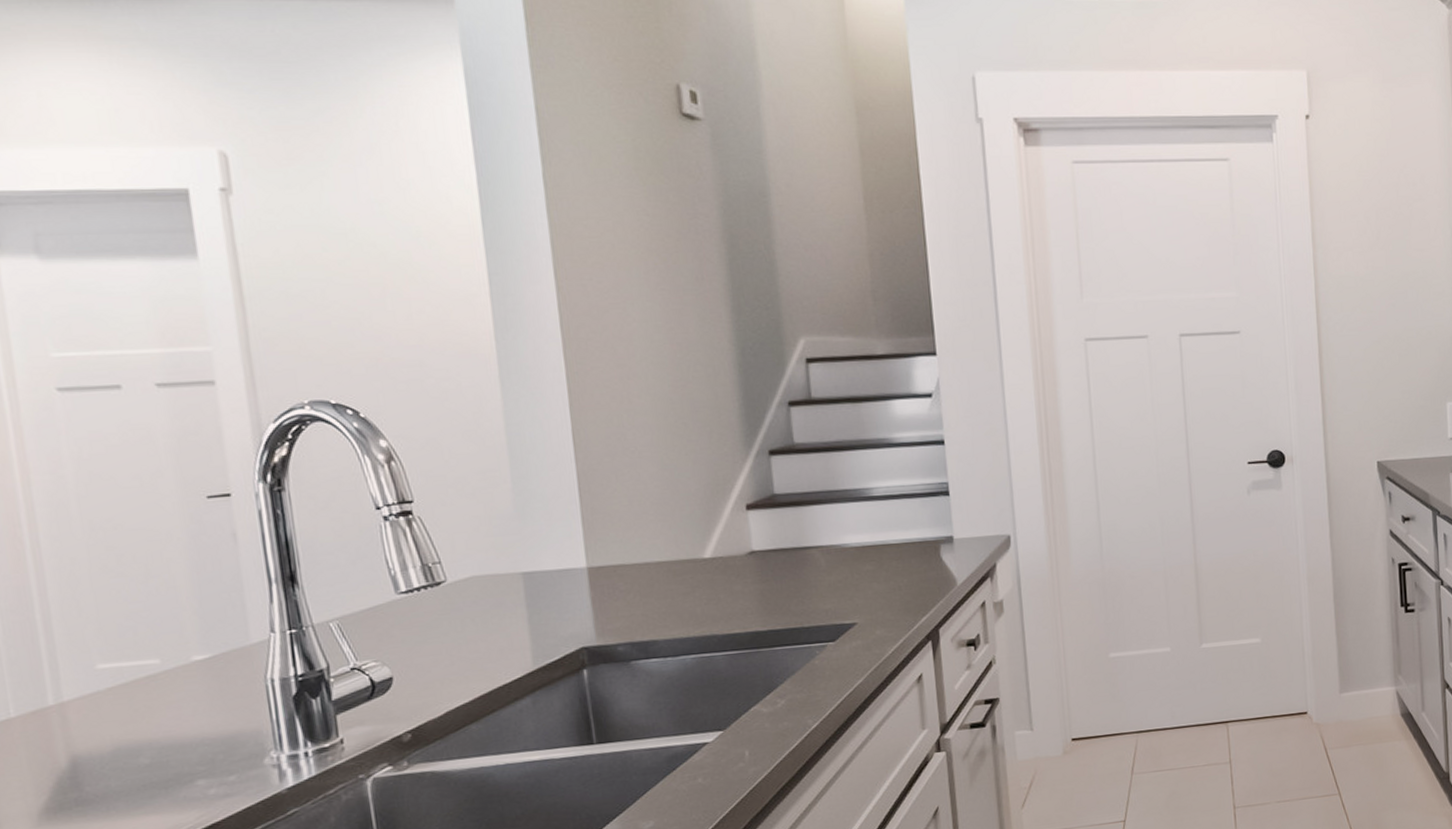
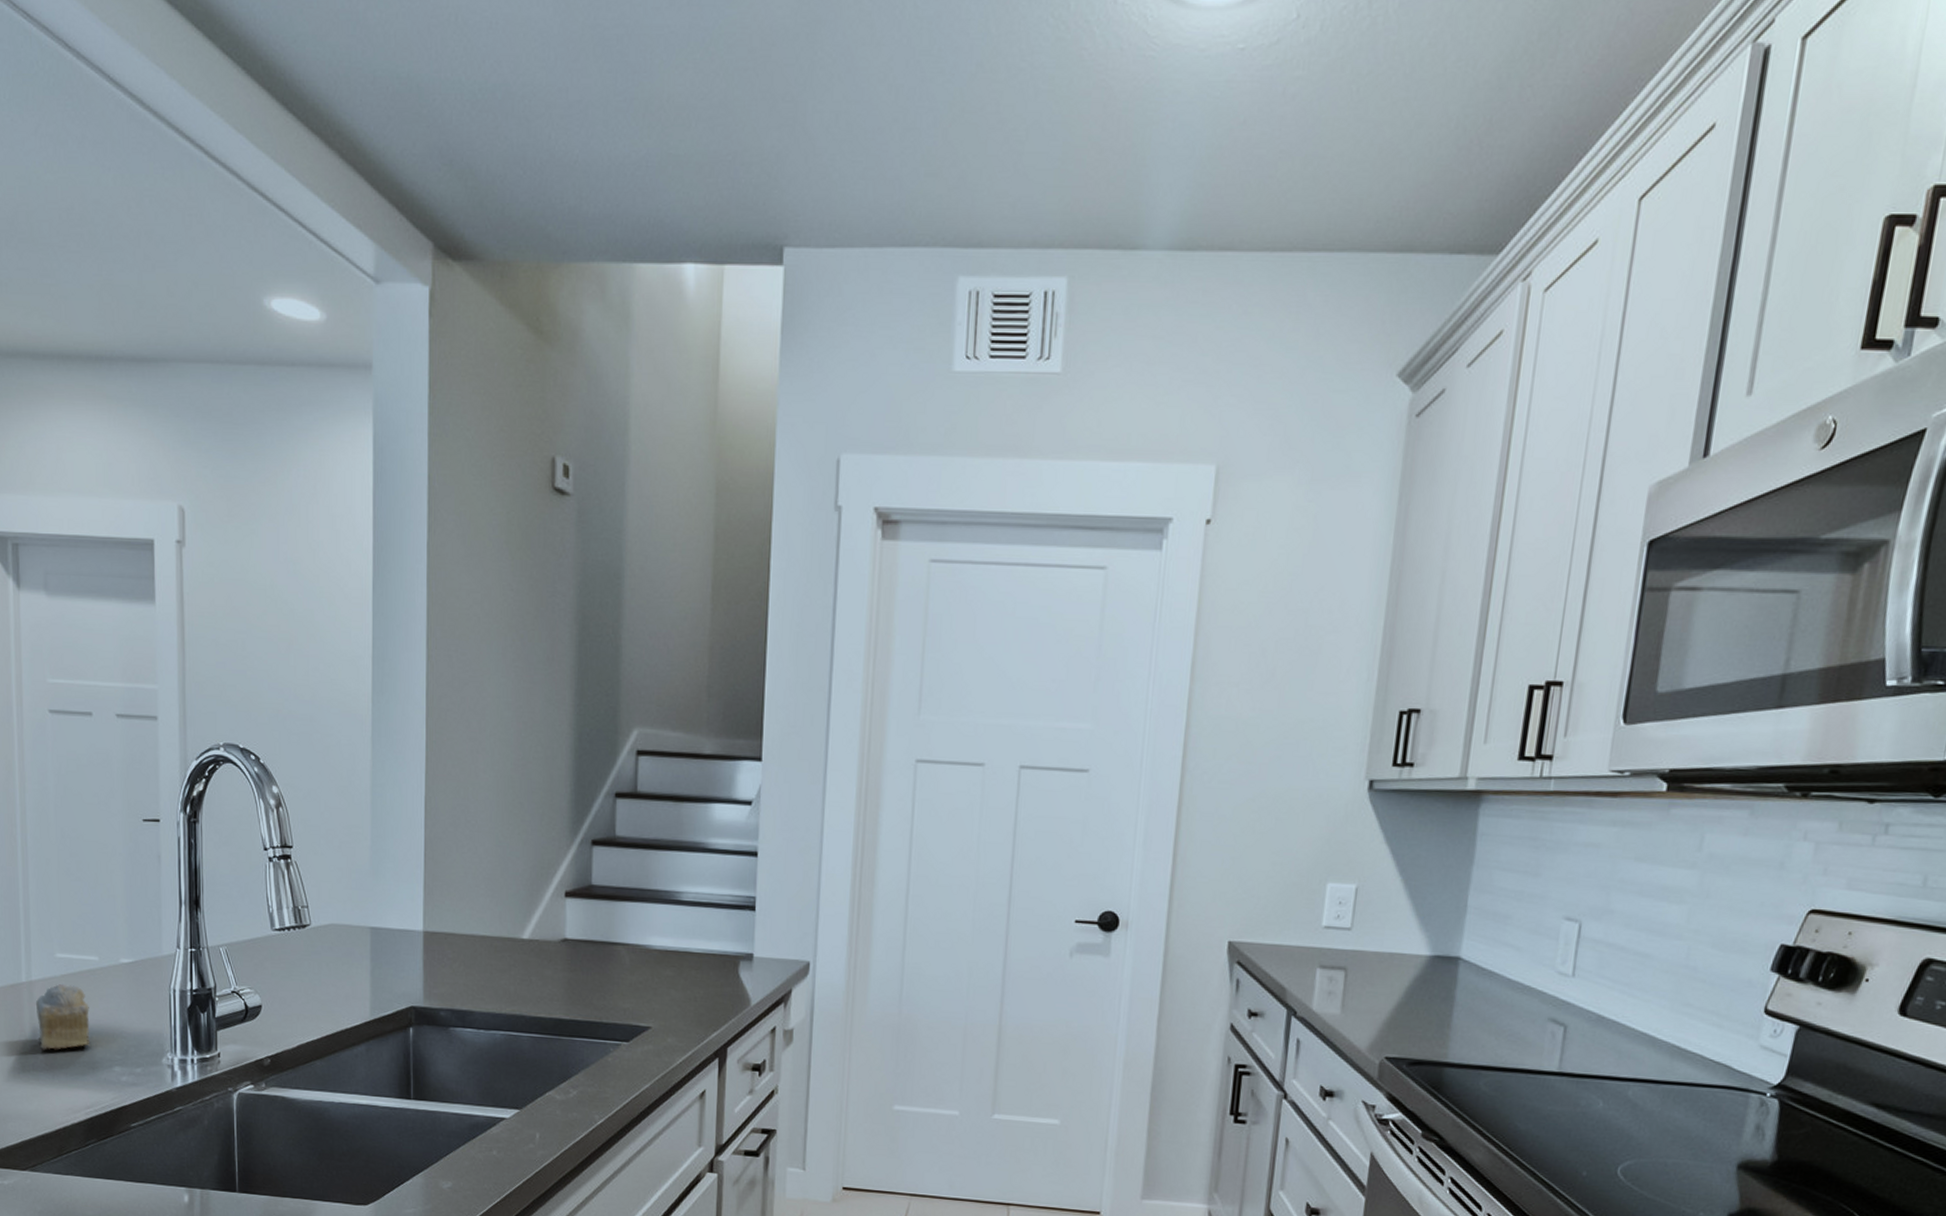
cake slice: none [71,697,158,781] -> present [35,984,90,1050]

